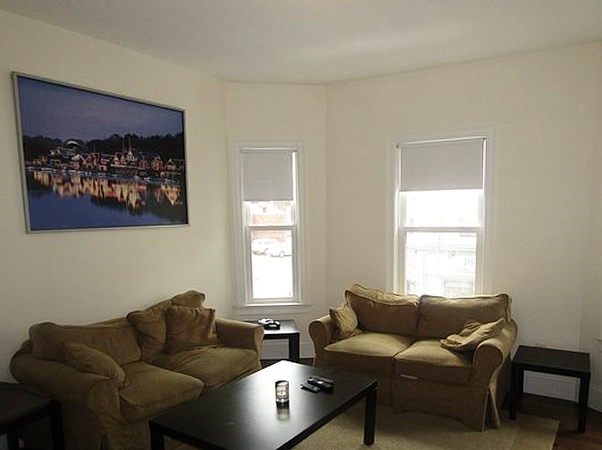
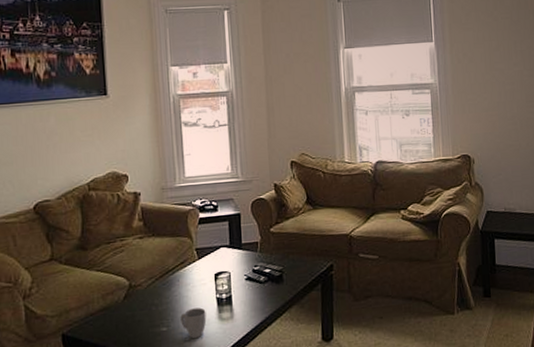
mug: none [245,409,267,434] -> present [180,307,207,339]

